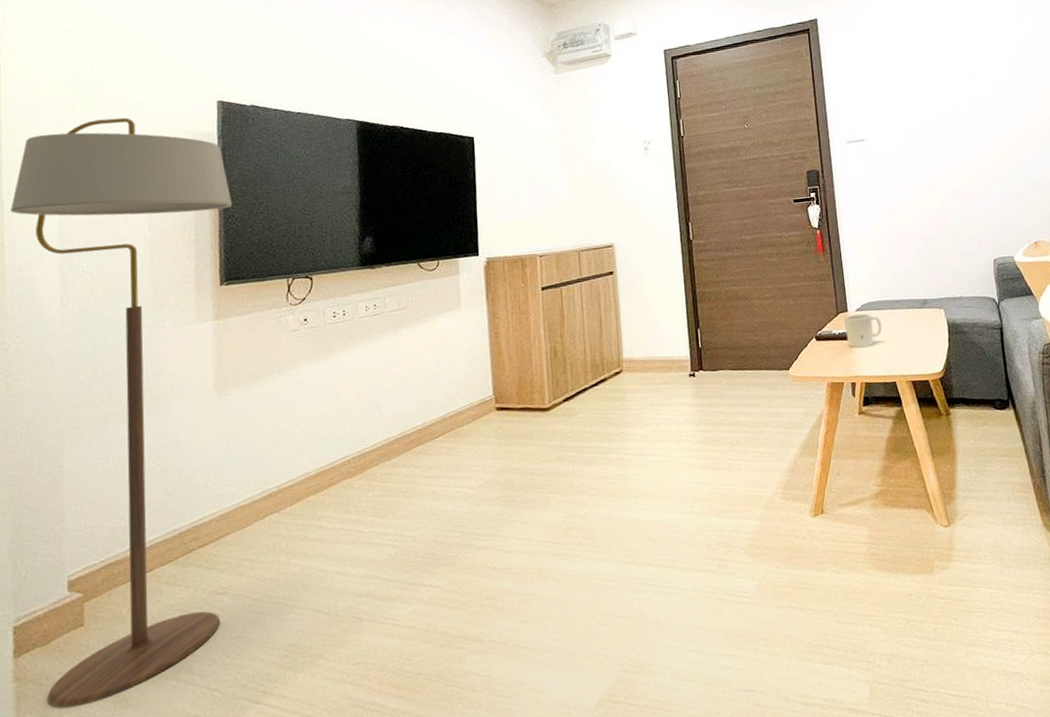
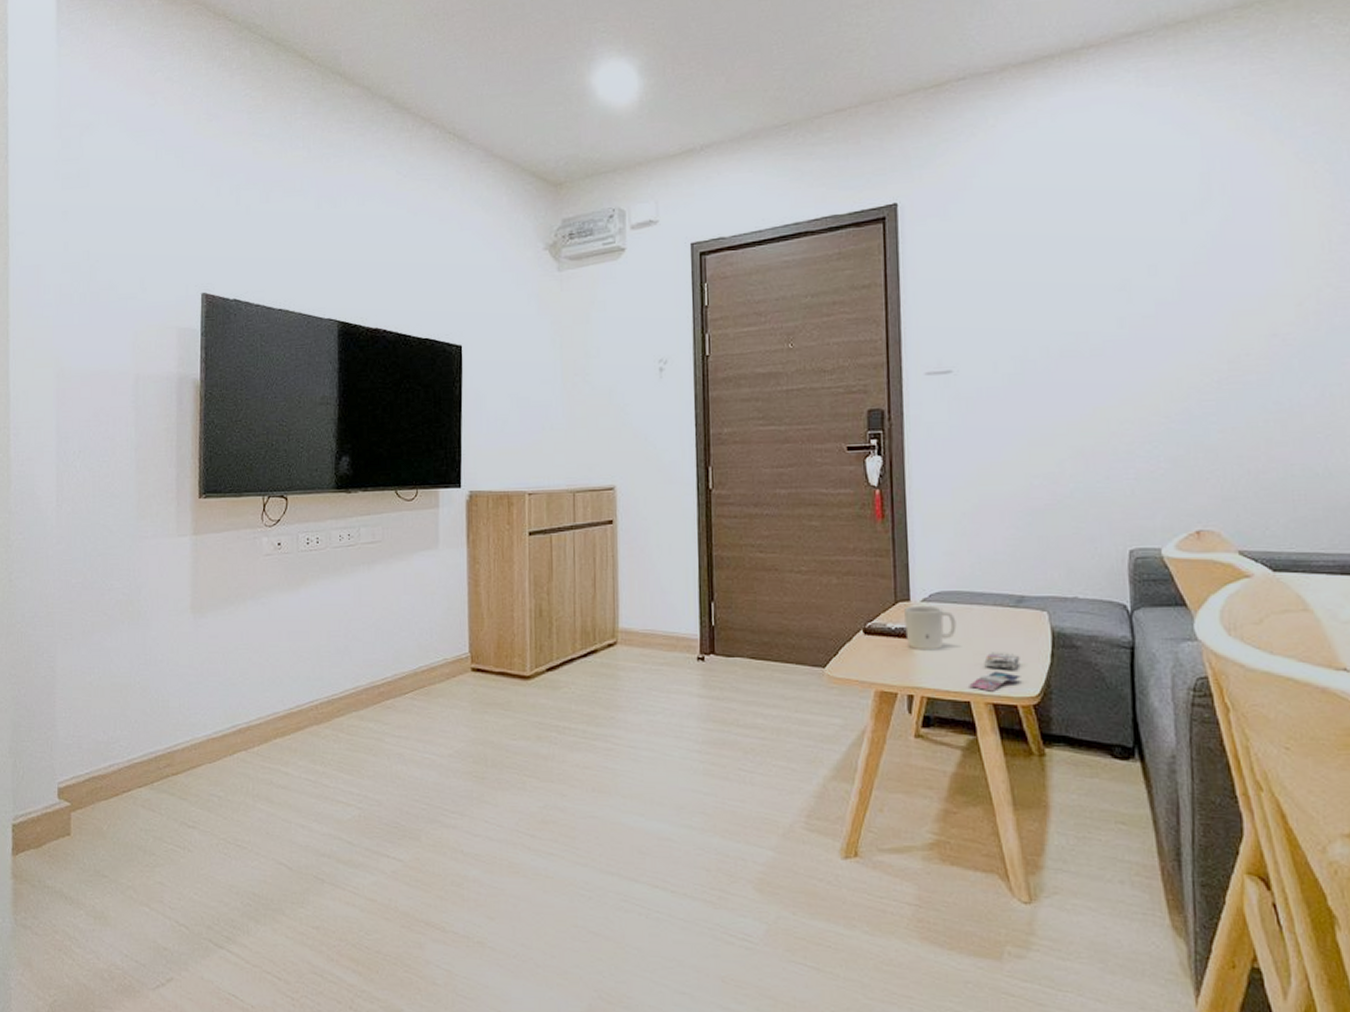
floor lamp: present [11,117,233,708] -> none [16,308,213,914]
magazine: none [894,341,930,373] -> present [969,652,1021,692]

